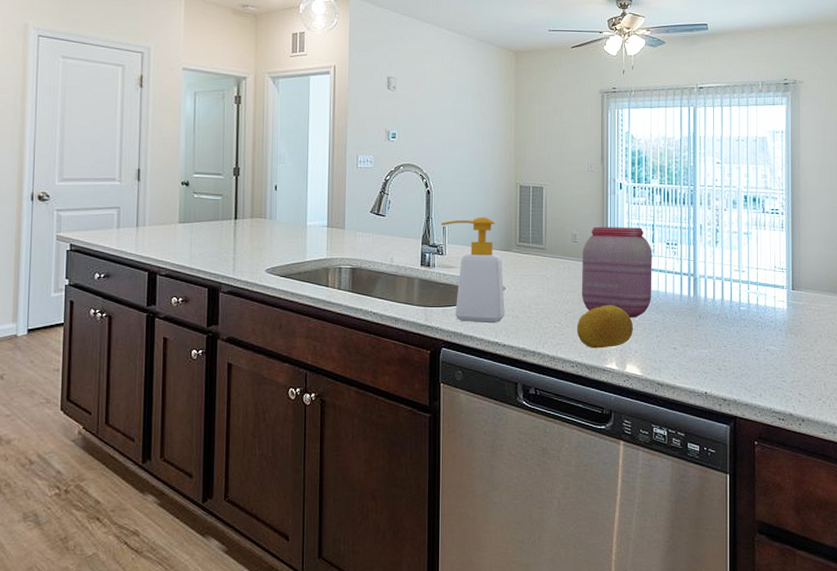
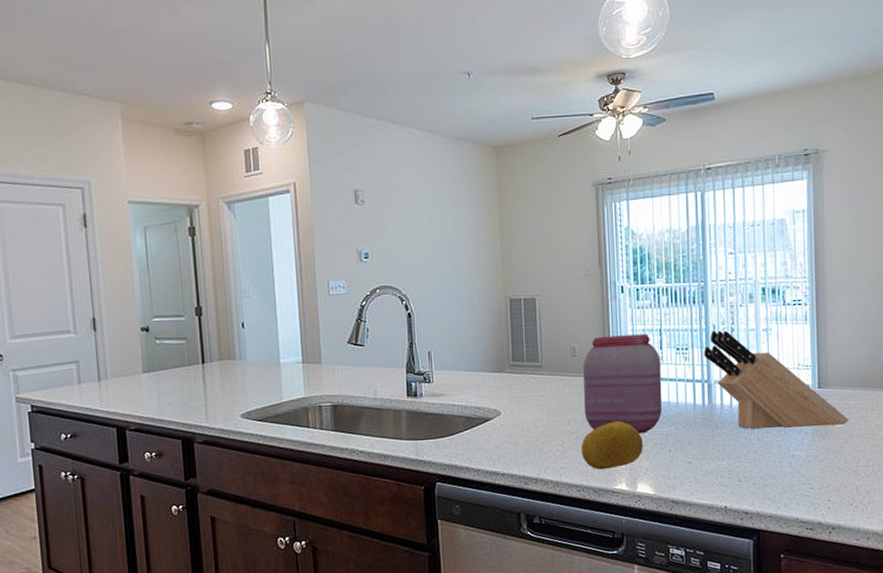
soap bottle: present [441,216,505,324] -> none [425,337,502,453]
knife block: none [691,230,819,325] -> present [704,330,849,430]

